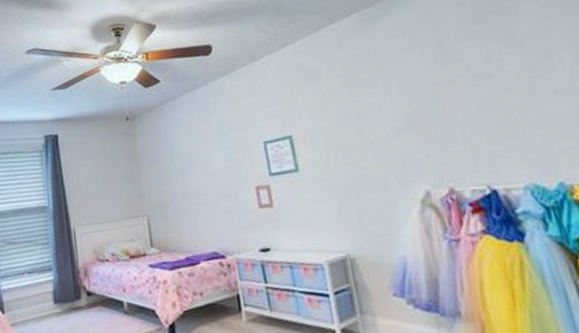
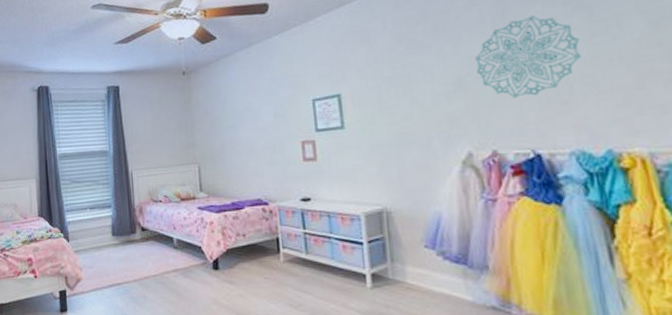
wall decoration: none [421,52,522,135] -> present [475,16,582,99]

